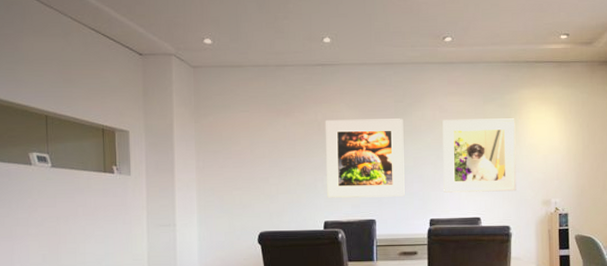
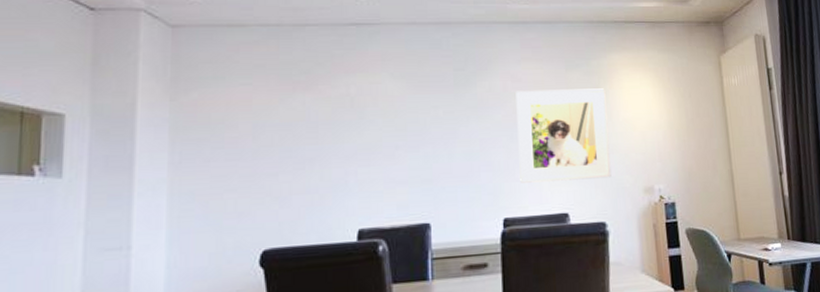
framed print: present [325,119,405,198] -> none [360,91,469,197]

